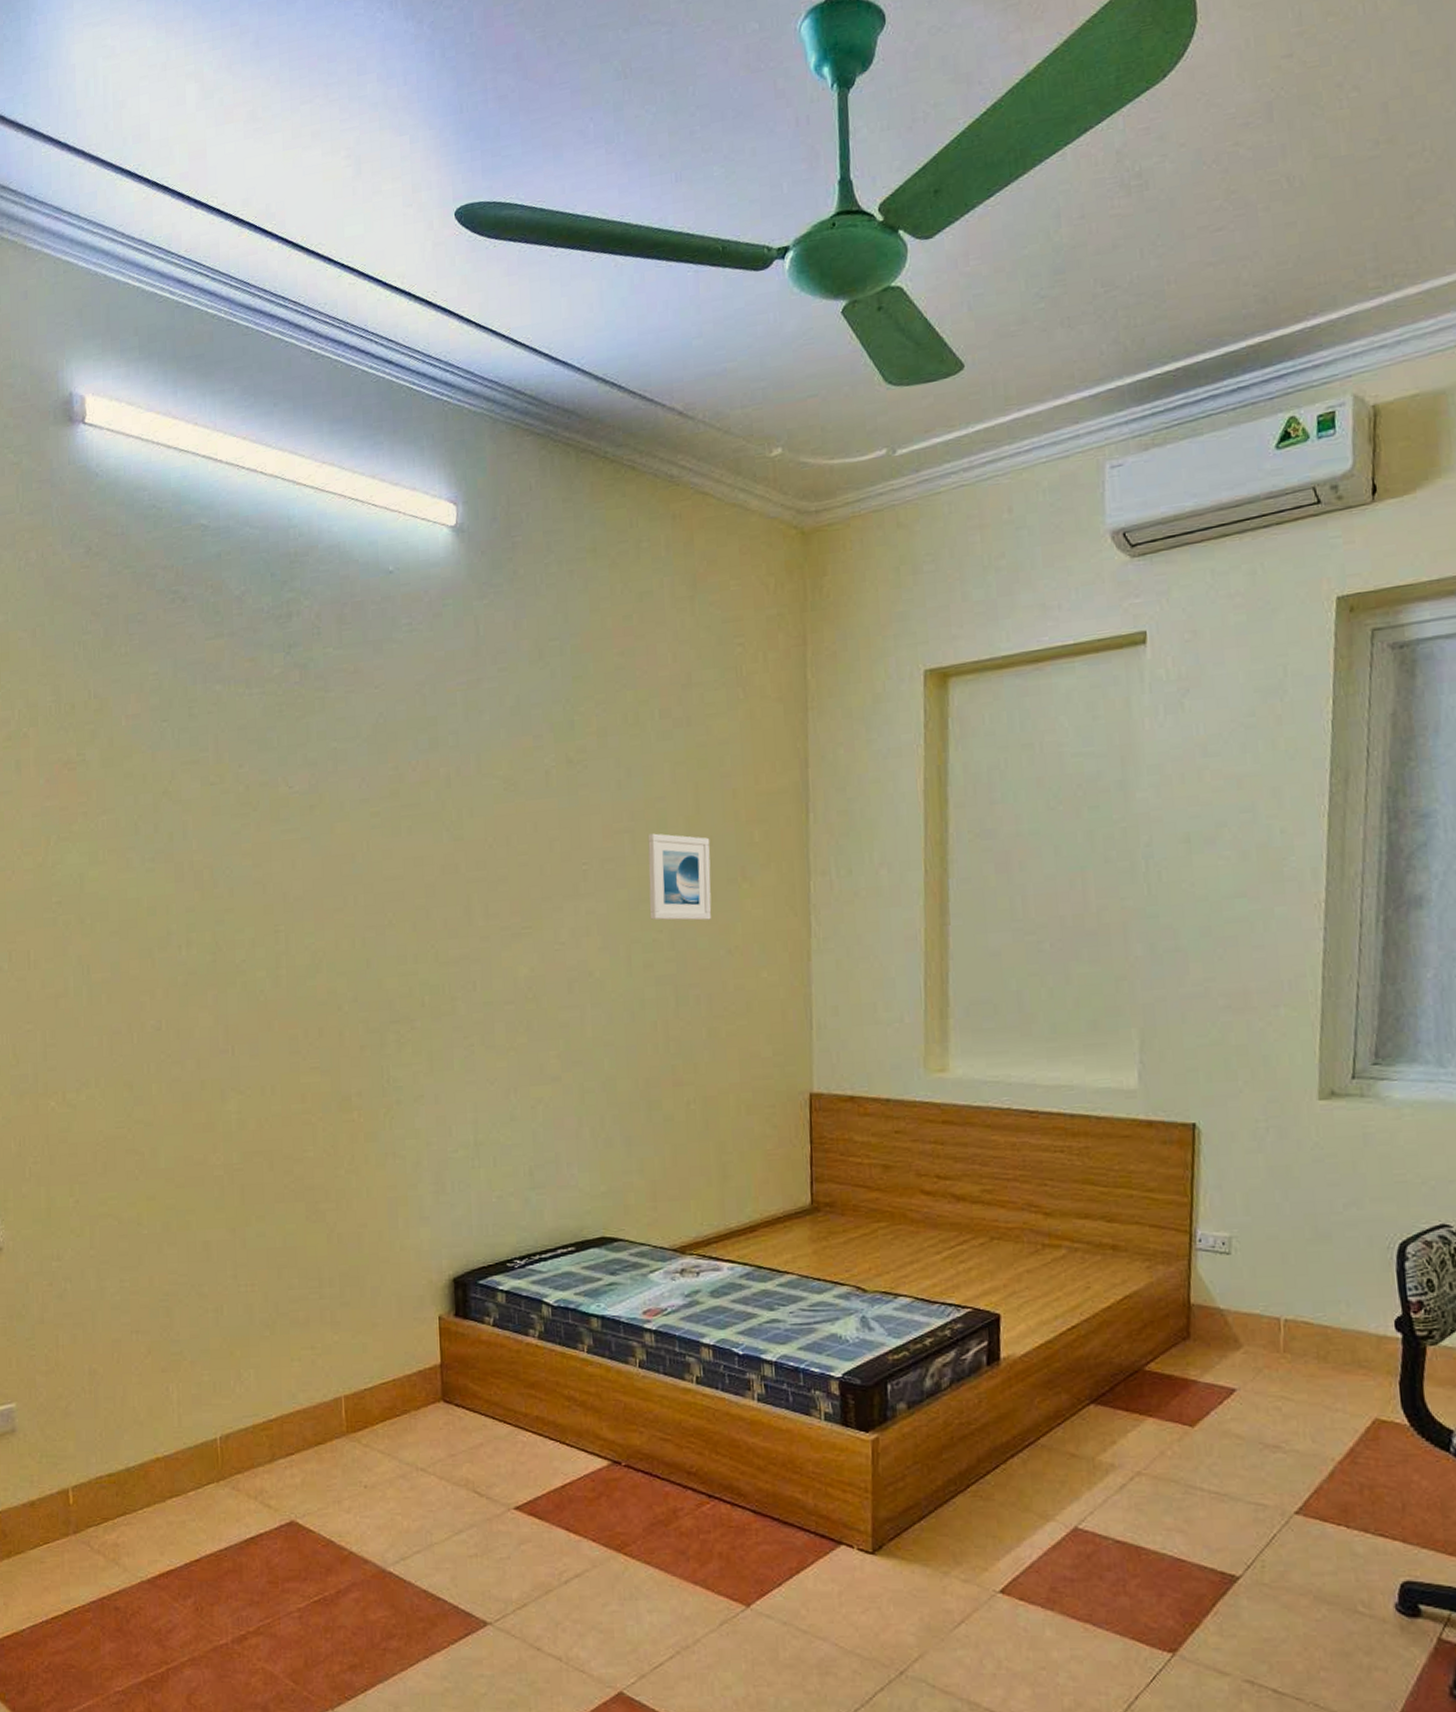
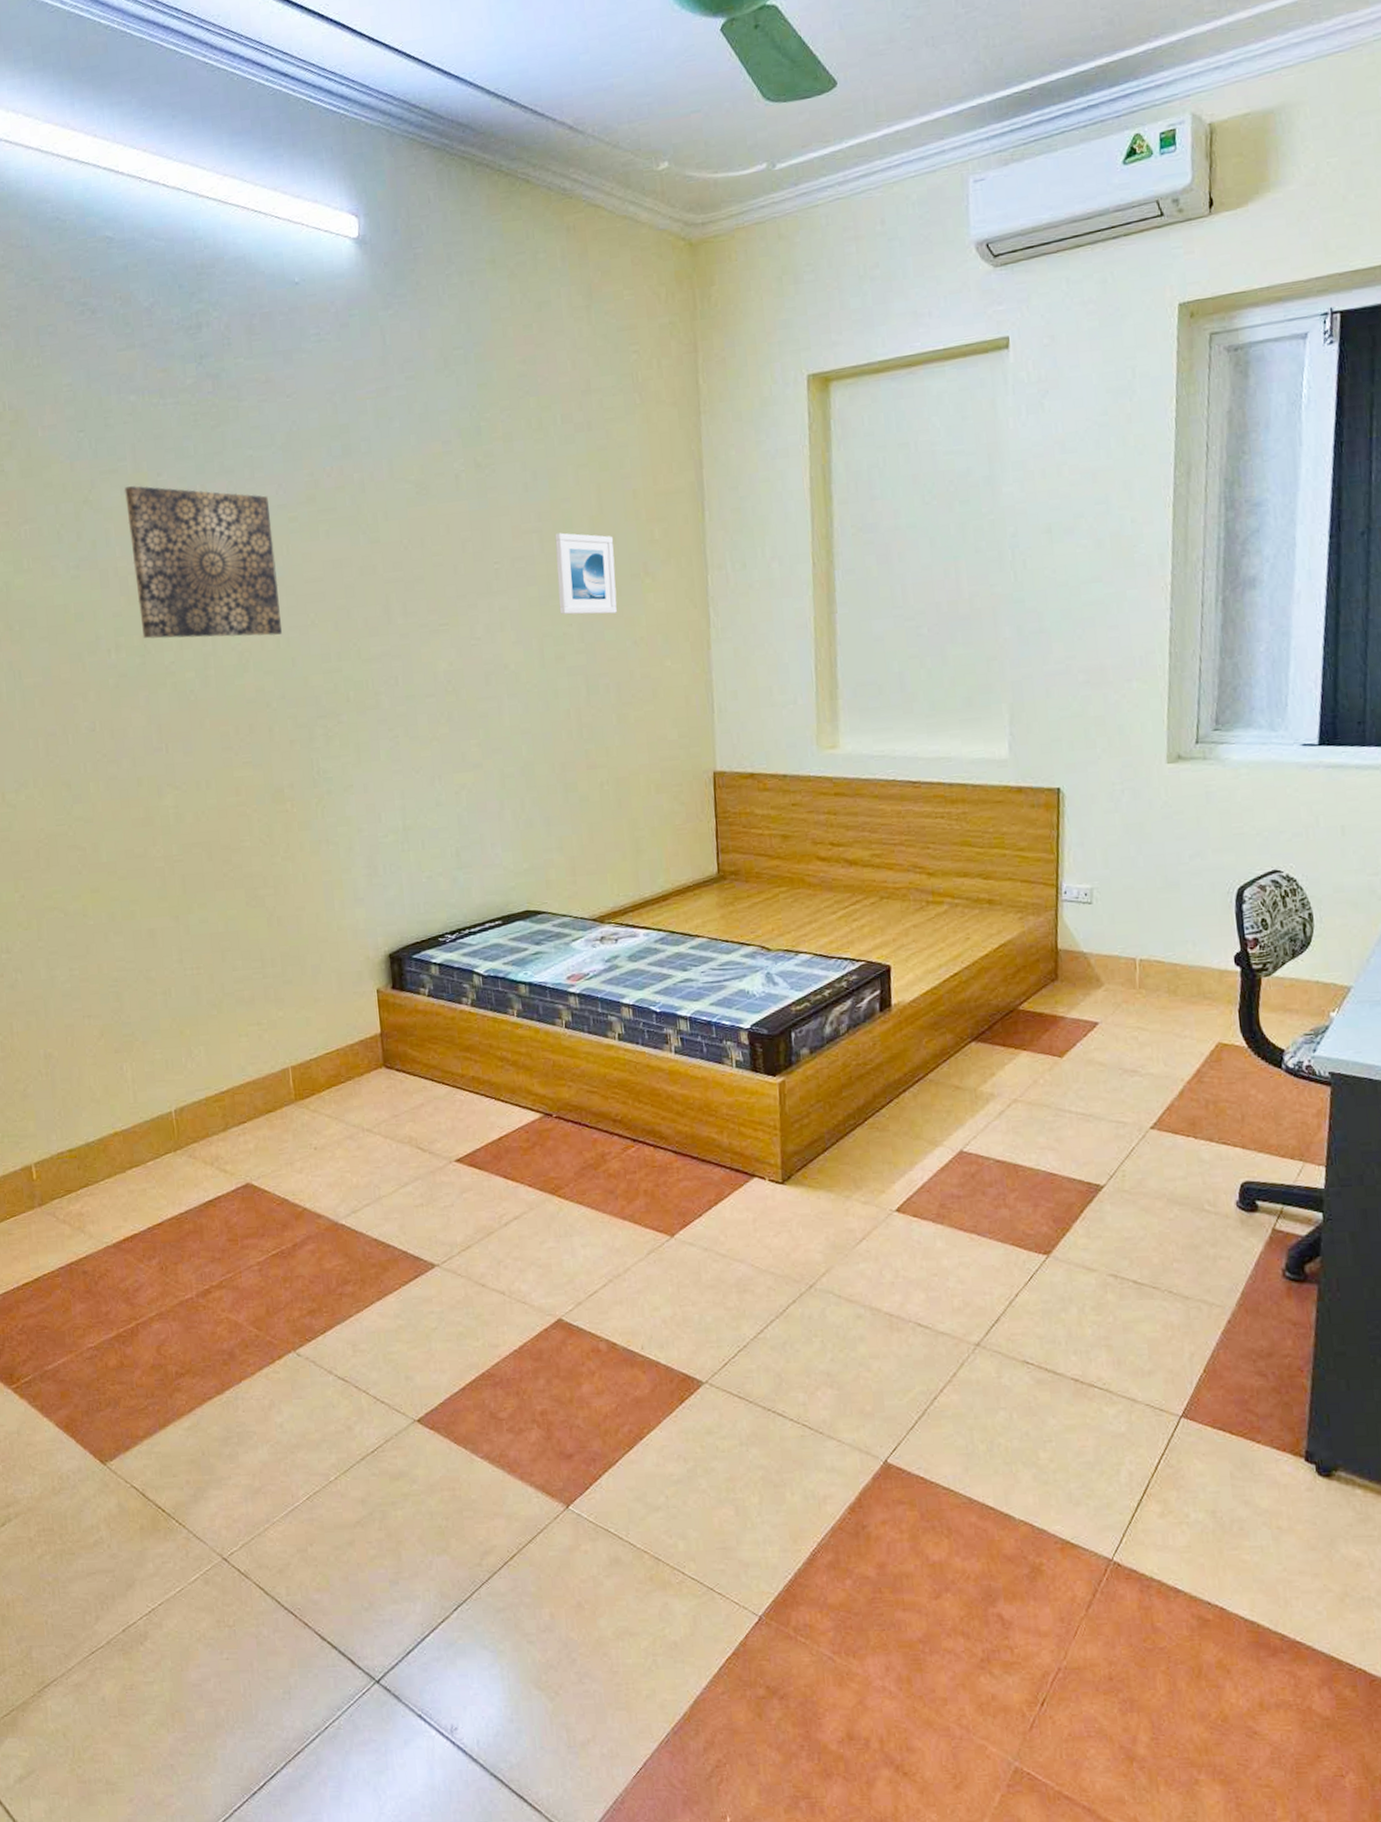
wall art: none [204,776,357,936] -> present [124,485,282,639]

